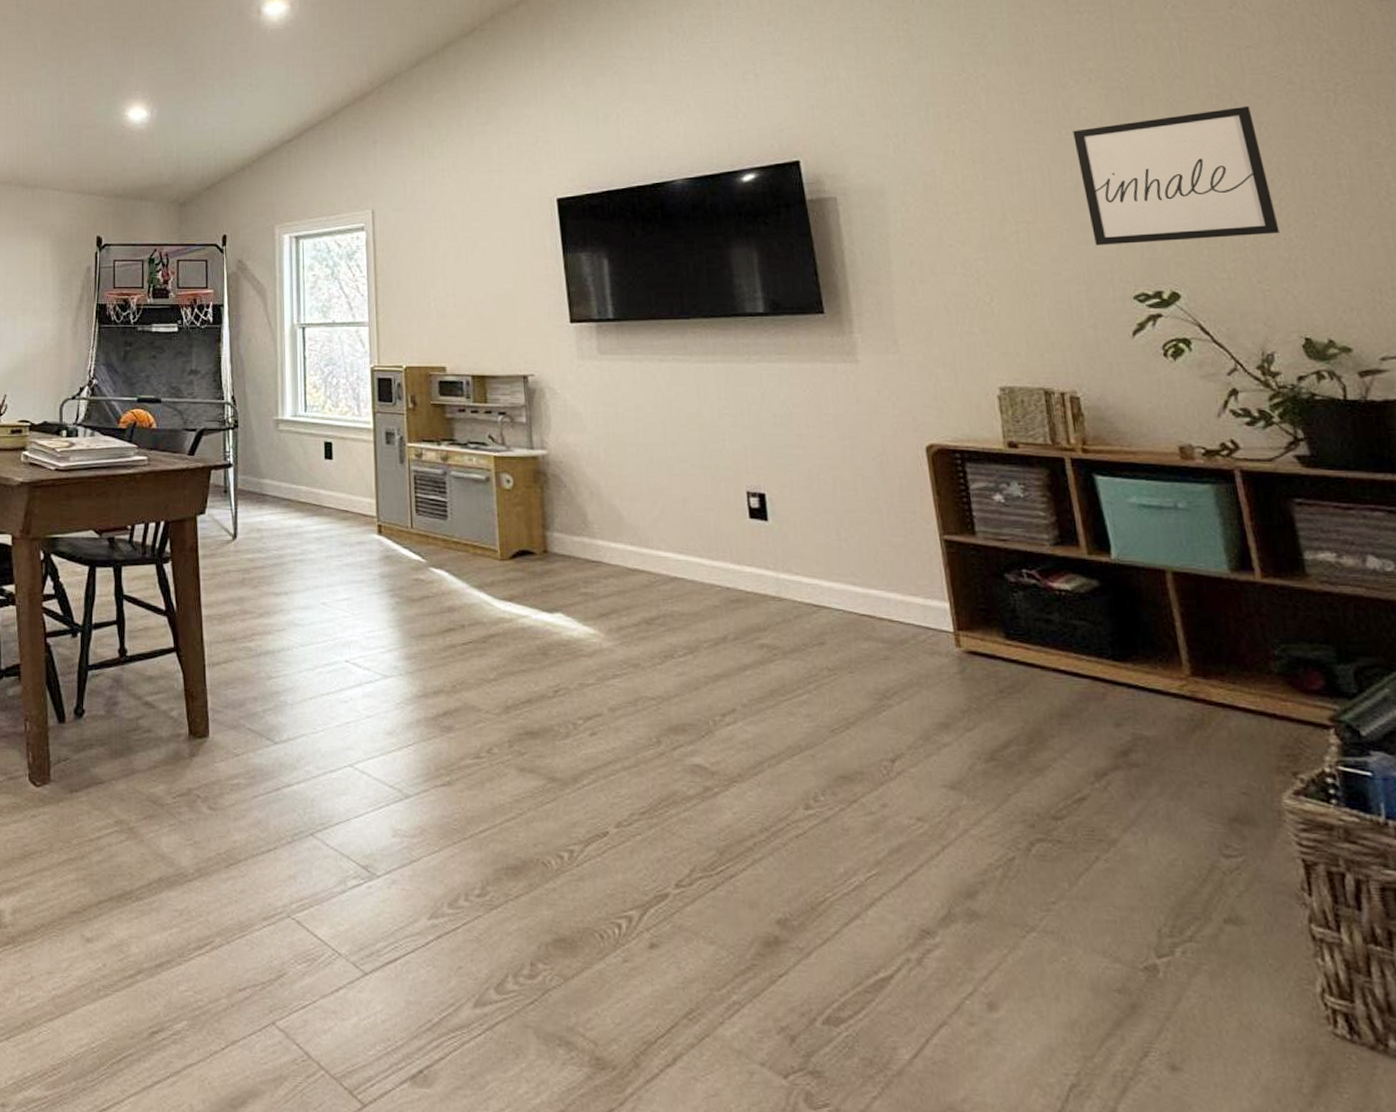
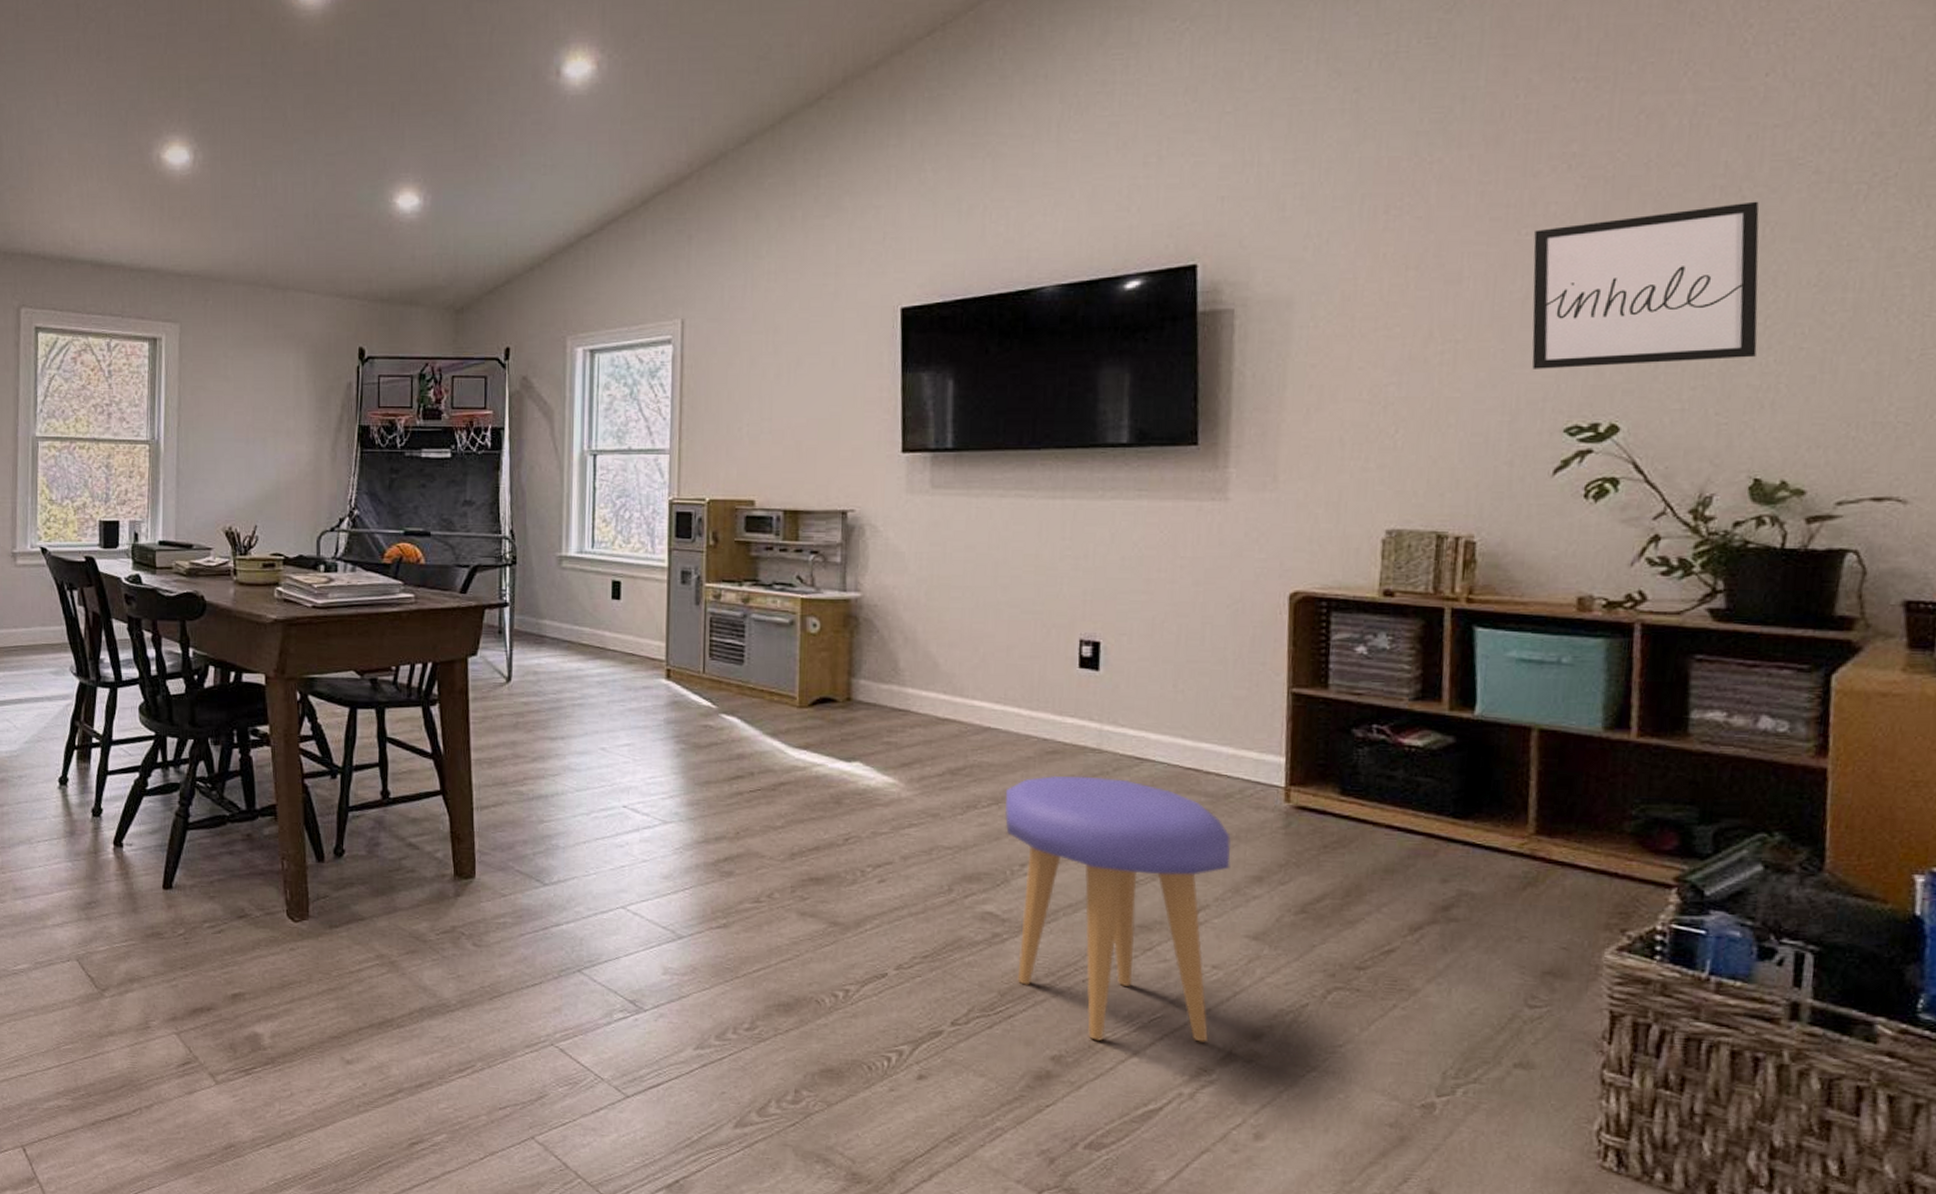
stool: none [698,623,925,902] -> present [1005,775,1232,1042]

